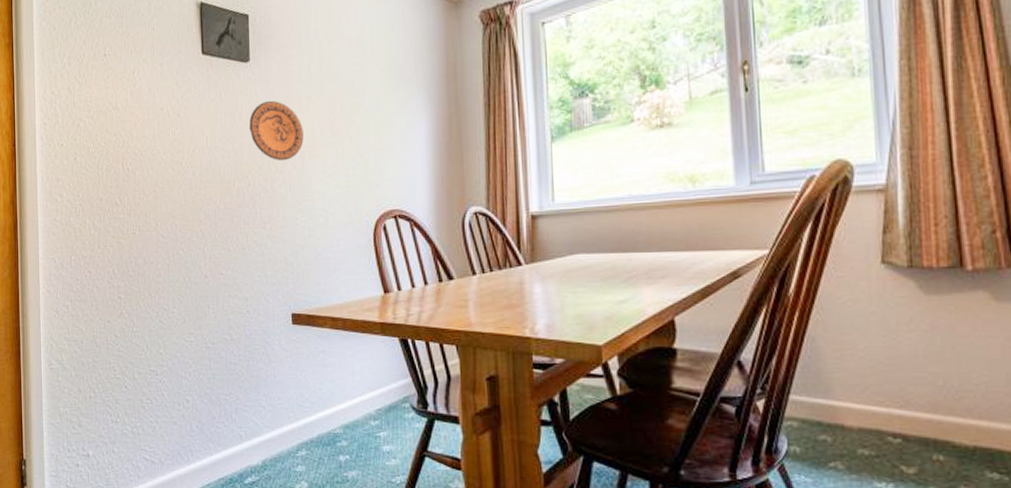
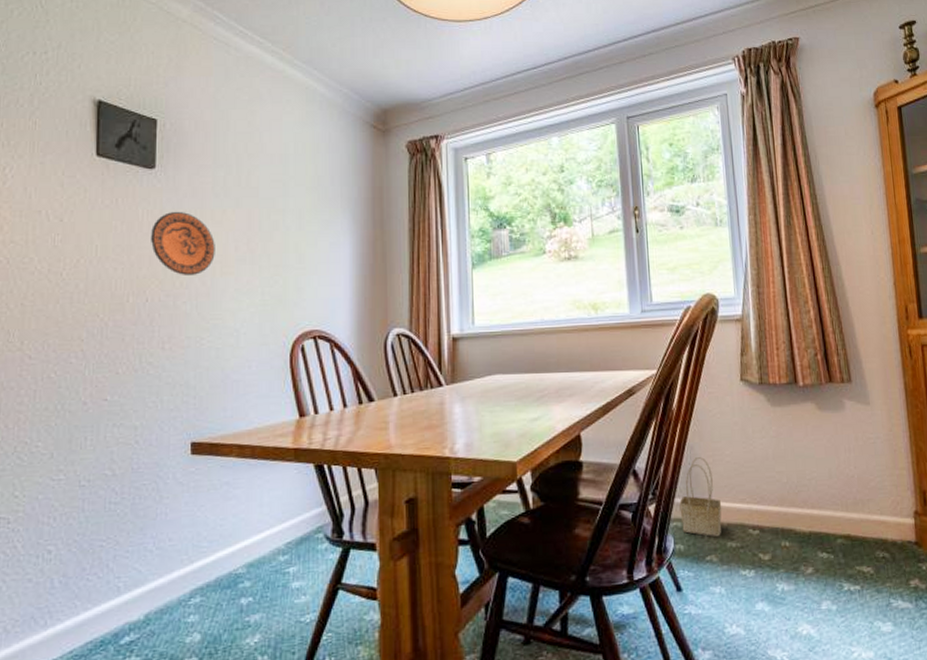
basket: none [795,351,852,441] -> present [679,457,722,536]

